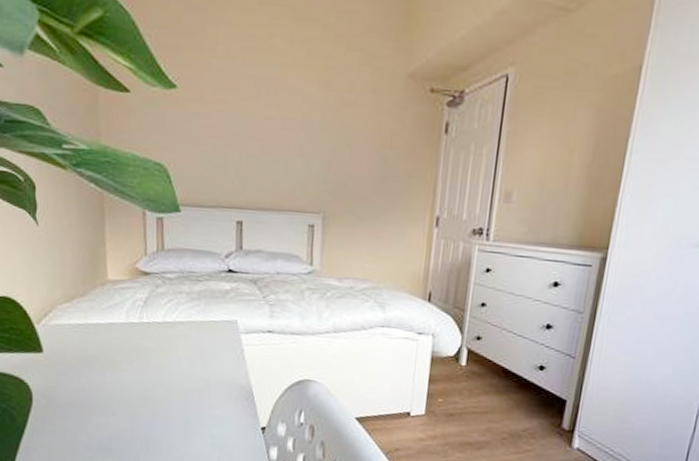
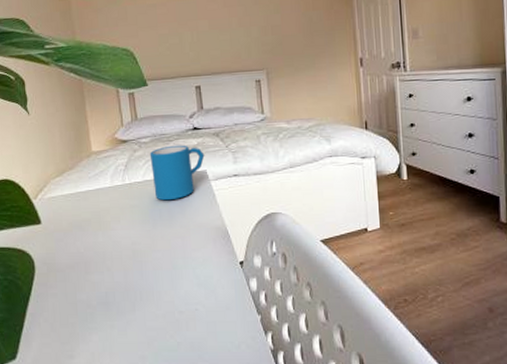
mug: none [174,286,237,349] -> present [149,145,205,201]

